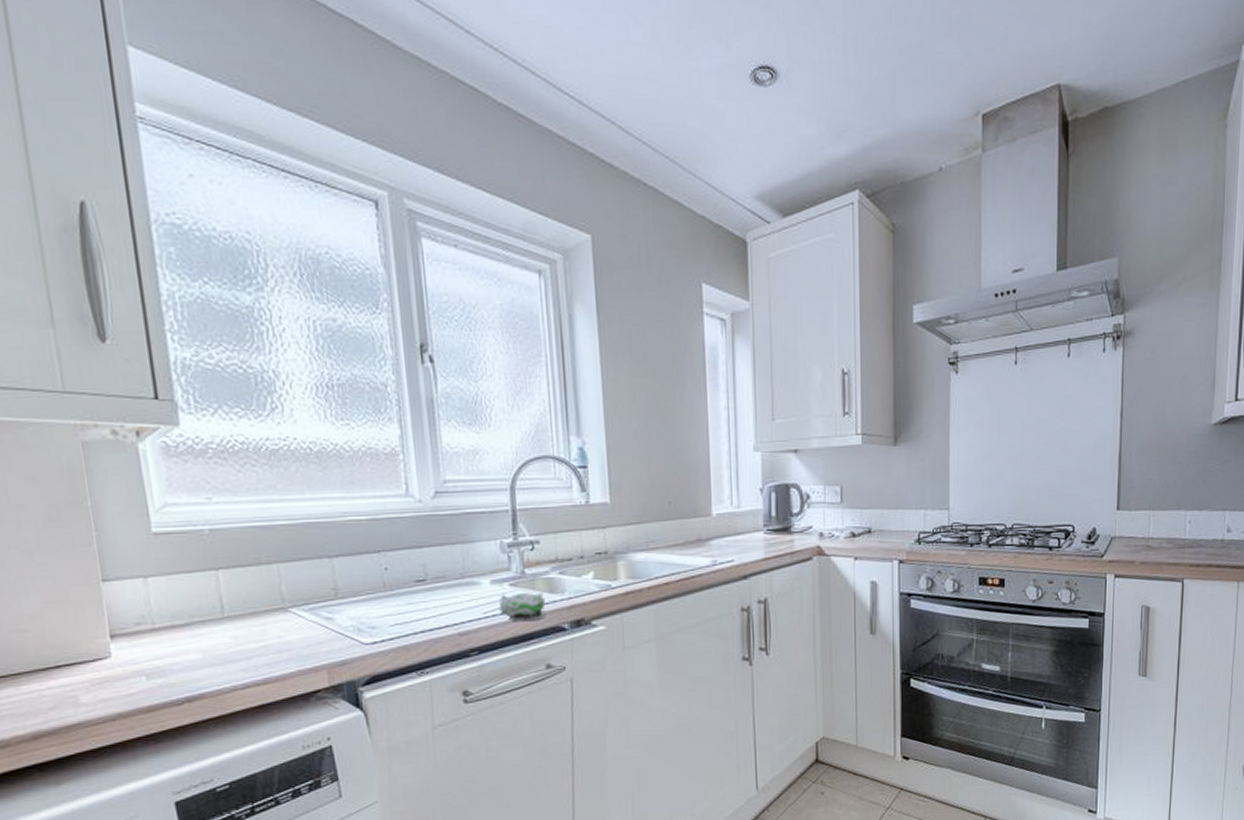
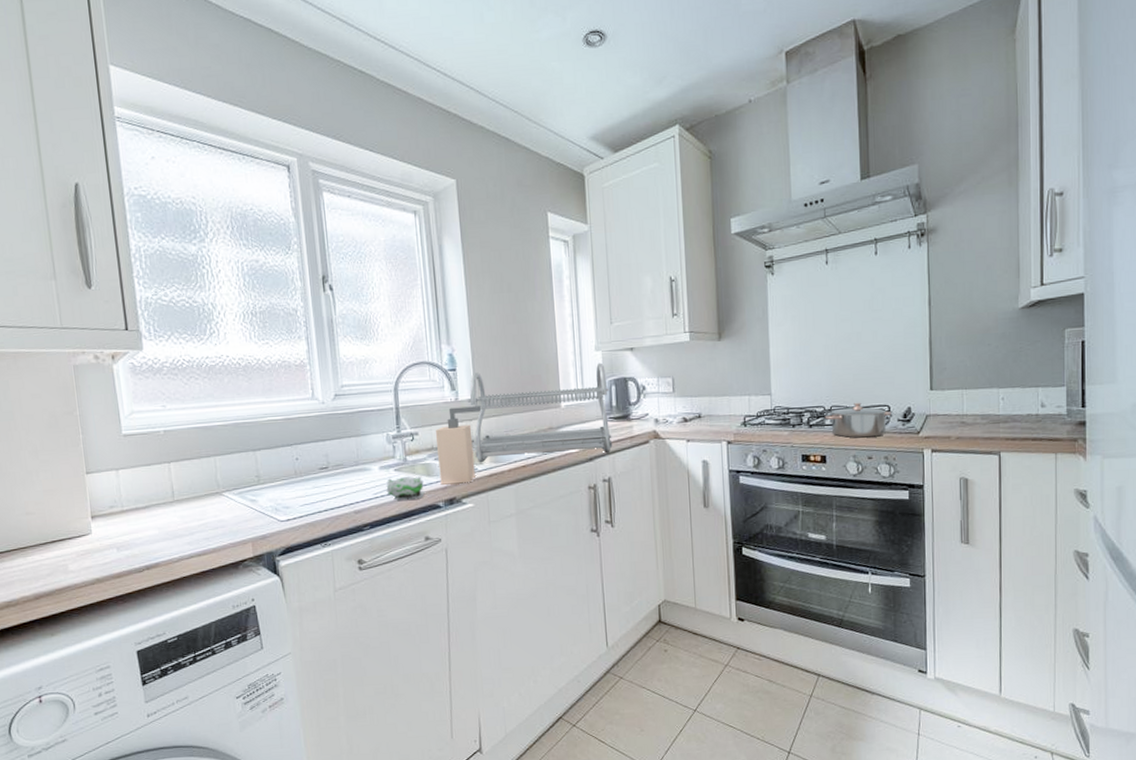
soap dispenser: none [560,511,616,603] -> present [435,406,481,485]
dish rack: none [600,465,771,579] -> present [467,362,613,463]
cooking pot: none [1005,520,1076,560] -> present [824,402,892,438]

